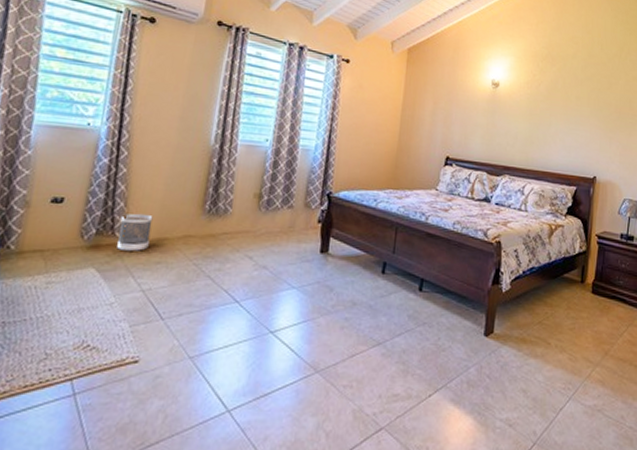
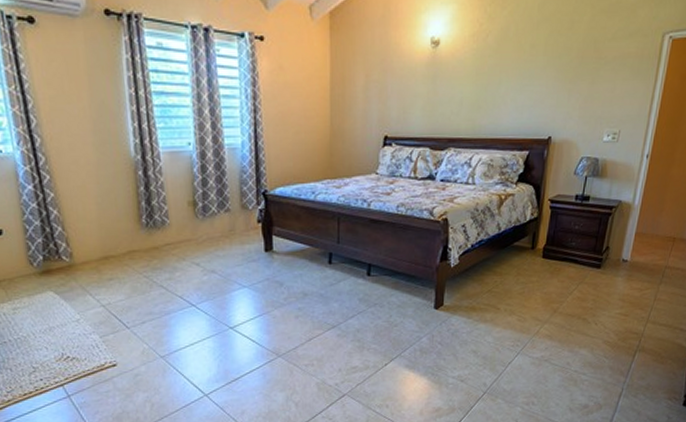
wastebasket: present [117,213,153,252] -> none [62,235,97,273]

